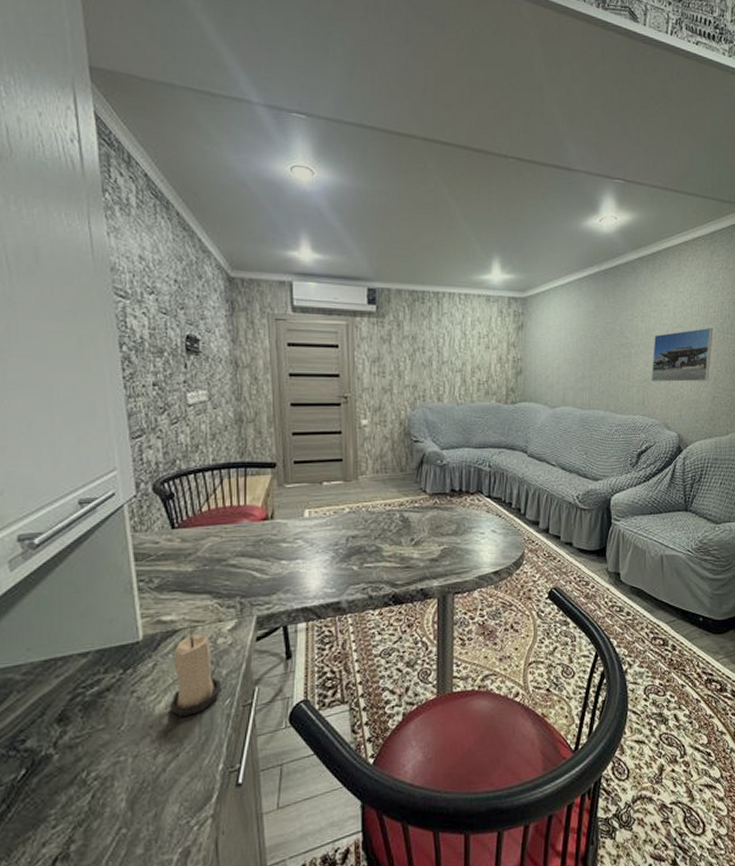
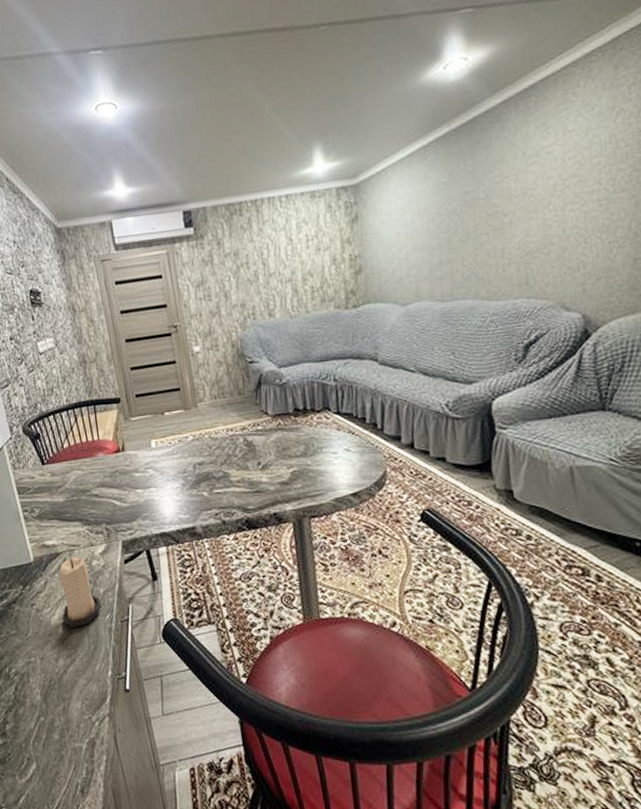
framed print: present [652,327,714,382] -> none [535,167,628,253]

